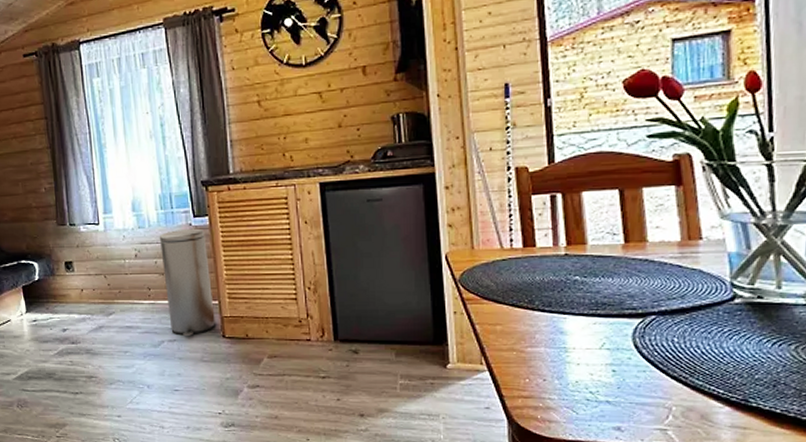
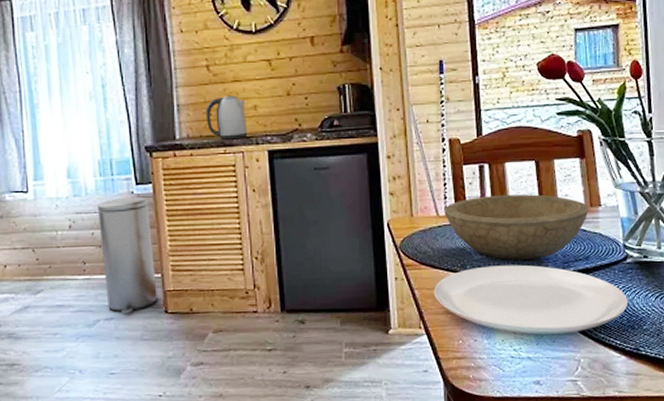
kettle: none [257,129,299,173] -> present [205,95,248,140]
plate: none [497,302,736,379] -> present [434,264,629,335]
bowl: none [509,226,687,298] -> present [444,194,589,261]

